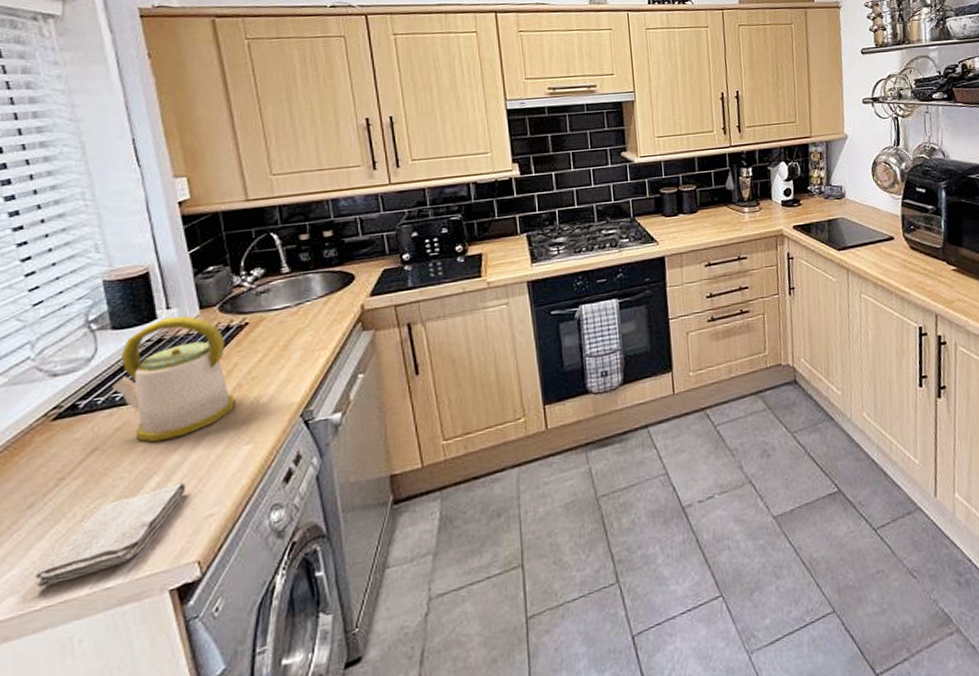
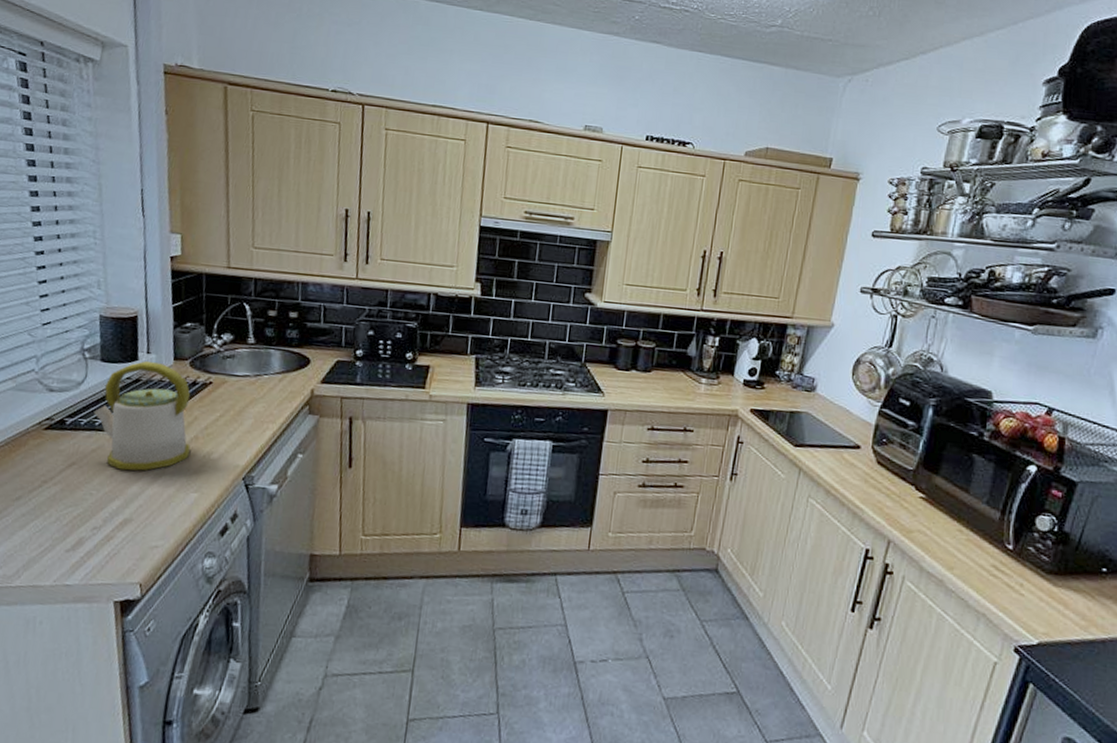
washcloth: present [36,482,185,588] -> none [15,511,140,570]

